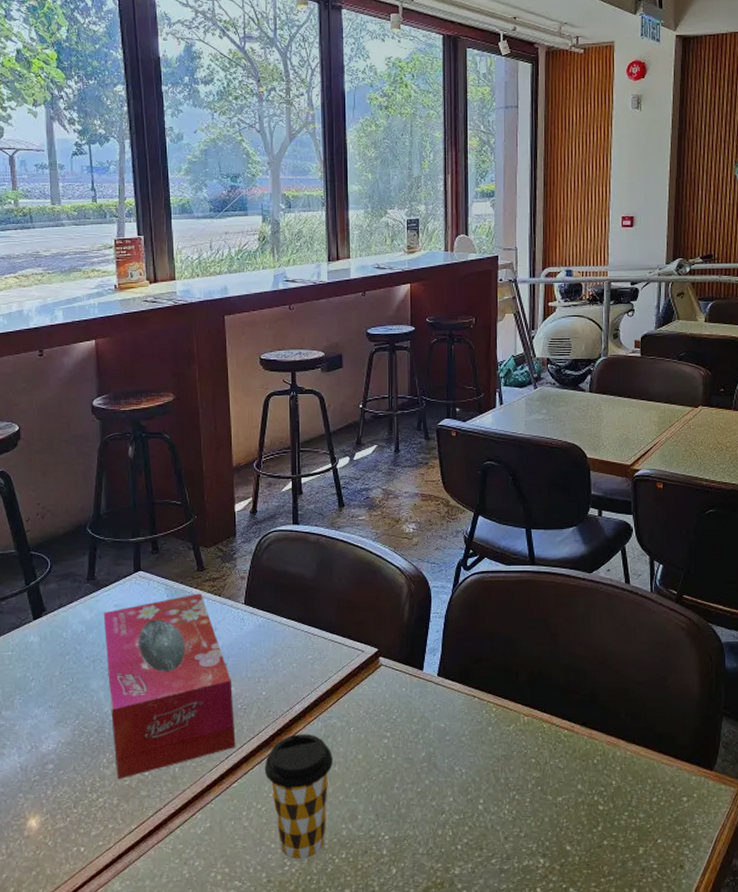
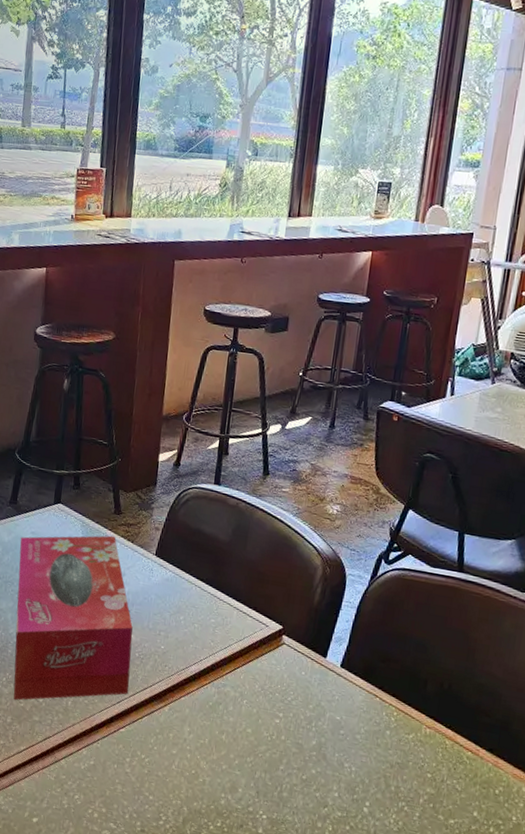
coffee cup: present [264,734,333,860] -> none [152,694,222,819]

